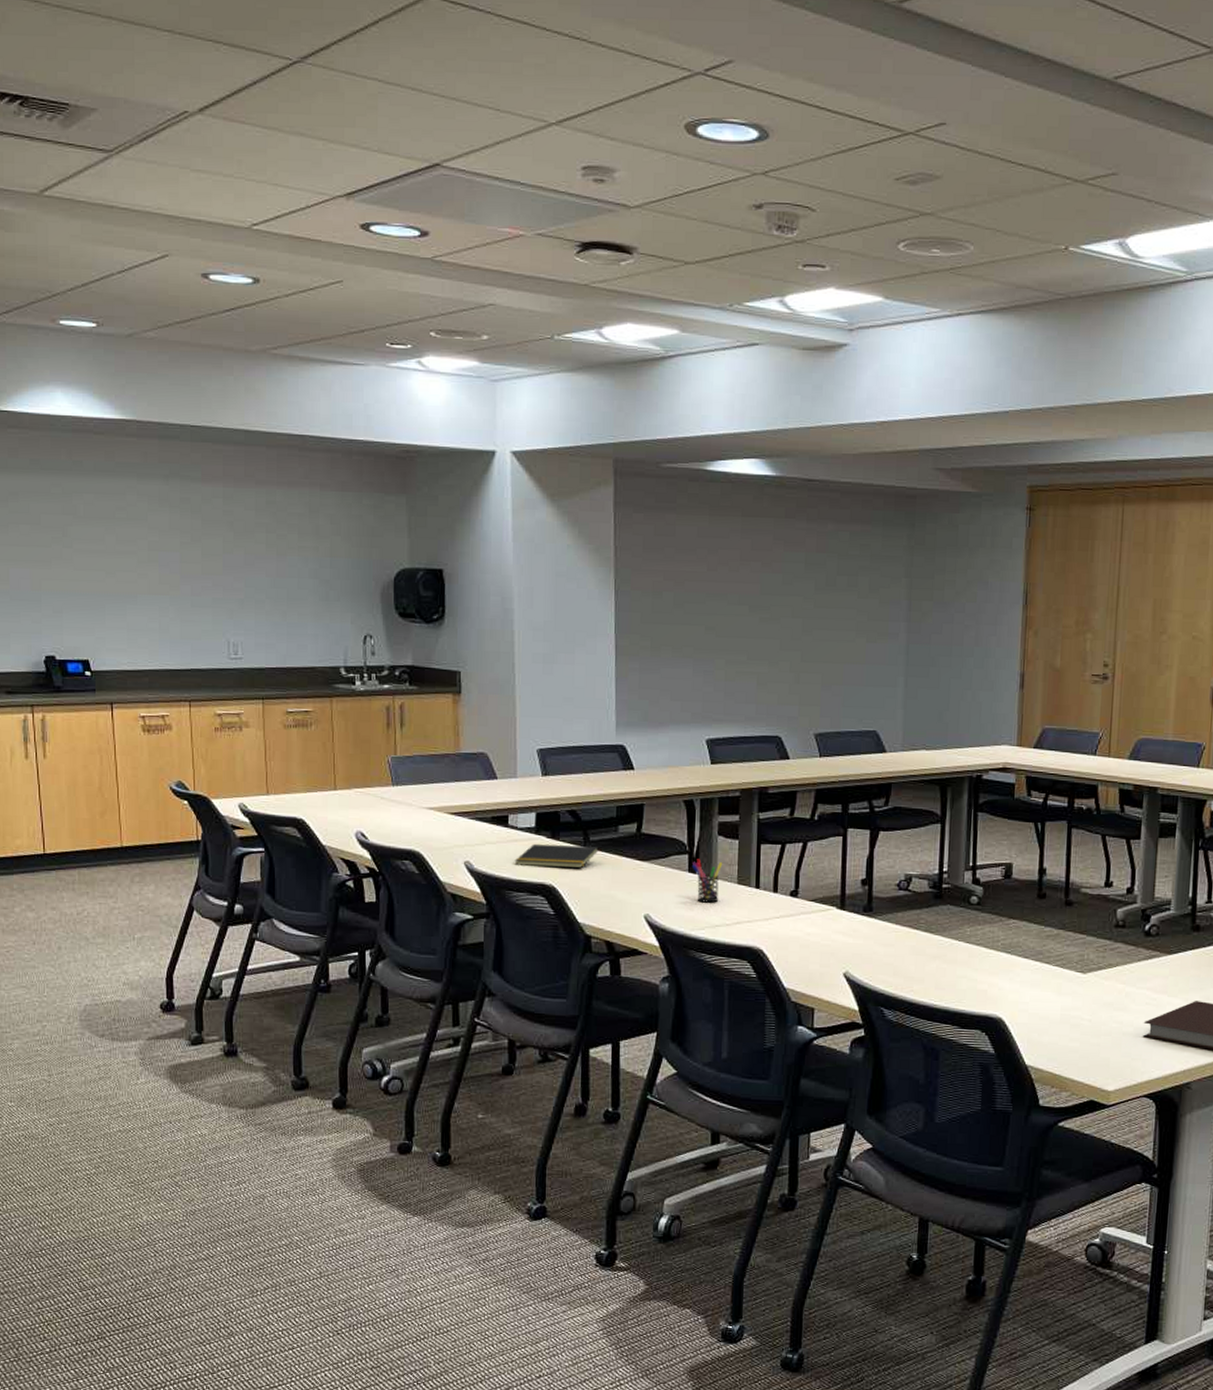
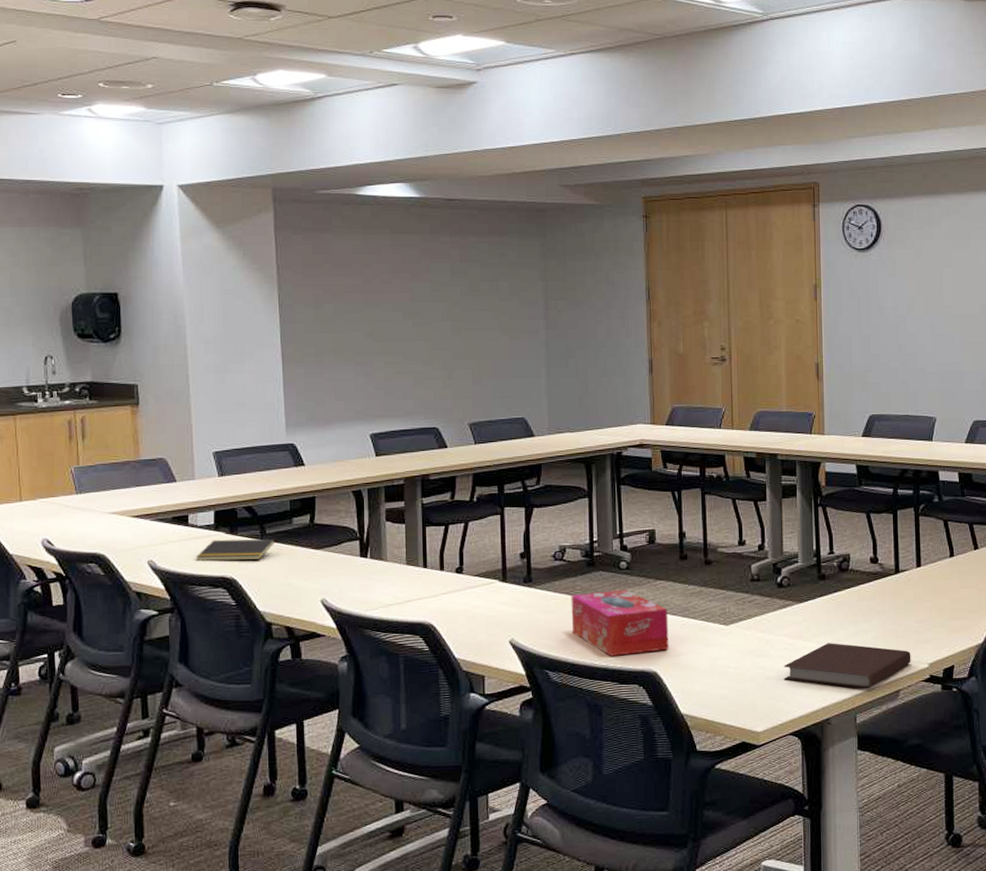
pen holder: present [691,859,723,903] -> none [362,544,392,584]
tissue box: none [912,926,1020,998] -> present [571,589,669,656]

